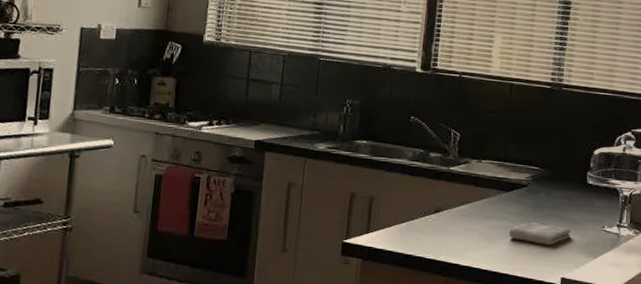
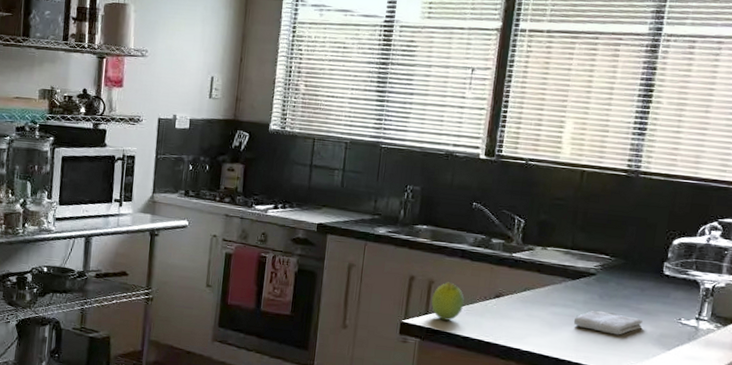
fruit: none [372,198,405,240] -> present [431,282,464,322]

